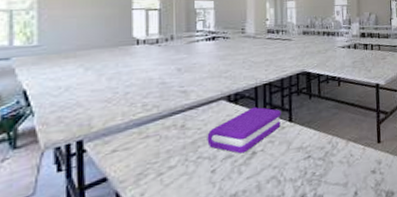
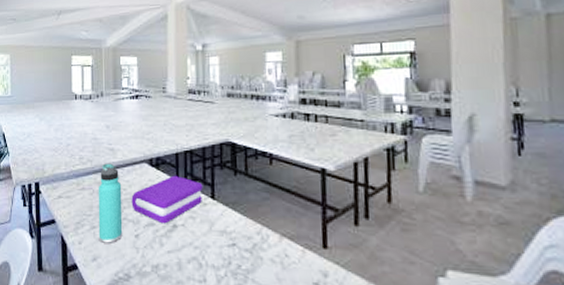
thermos bottle: none [166,105,197,188] -> present [98,163,123,244]

